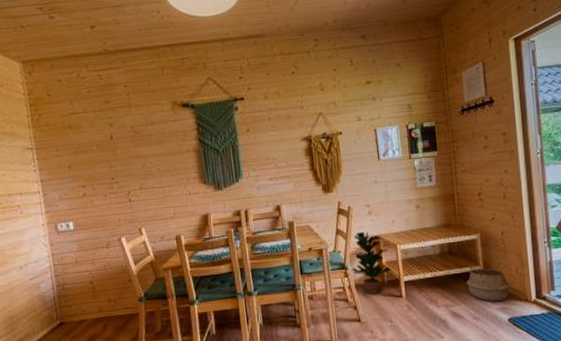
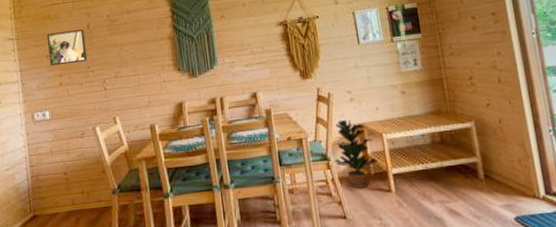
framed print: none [68,140,111,177] -> present [47,29,87,66]
woven basket: present [466,265,511,302] -> none [463,156,515,198]

